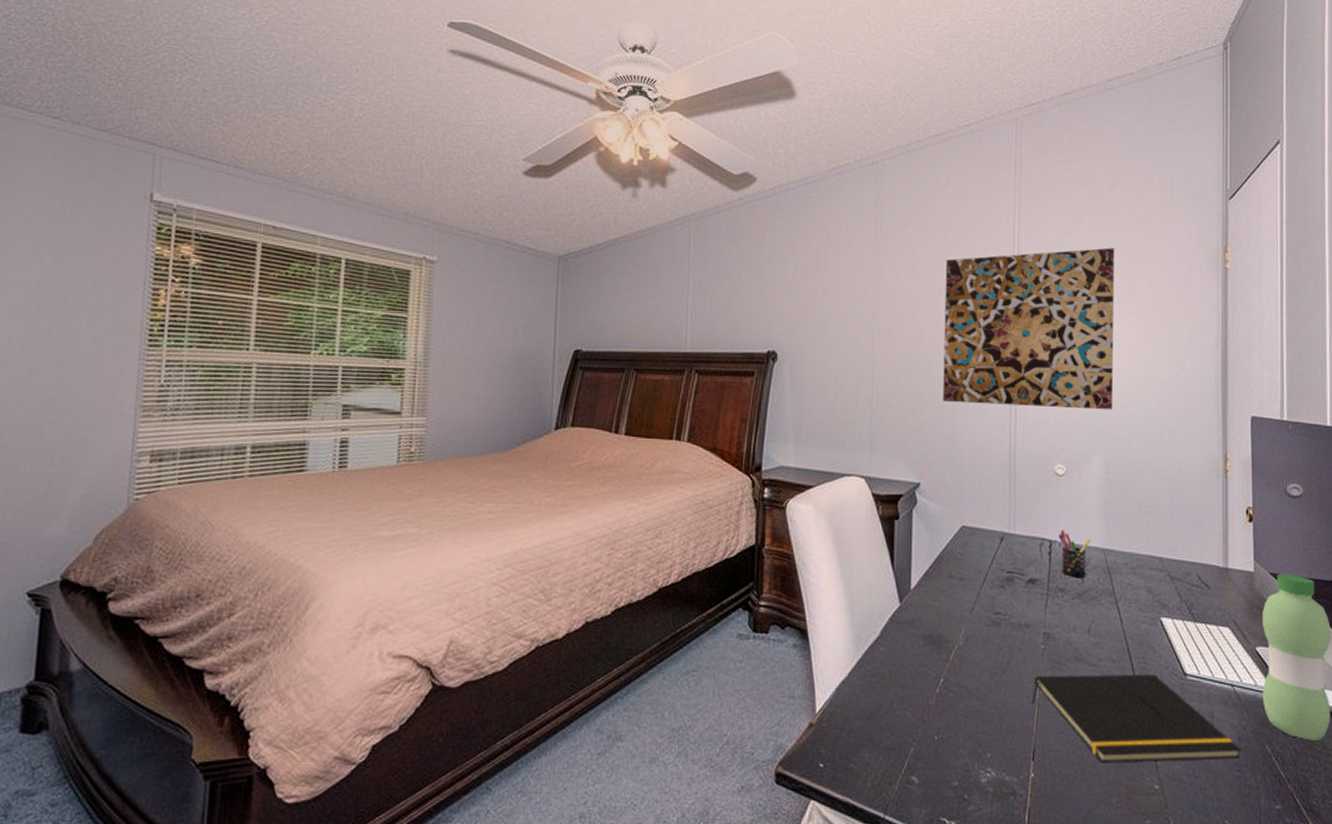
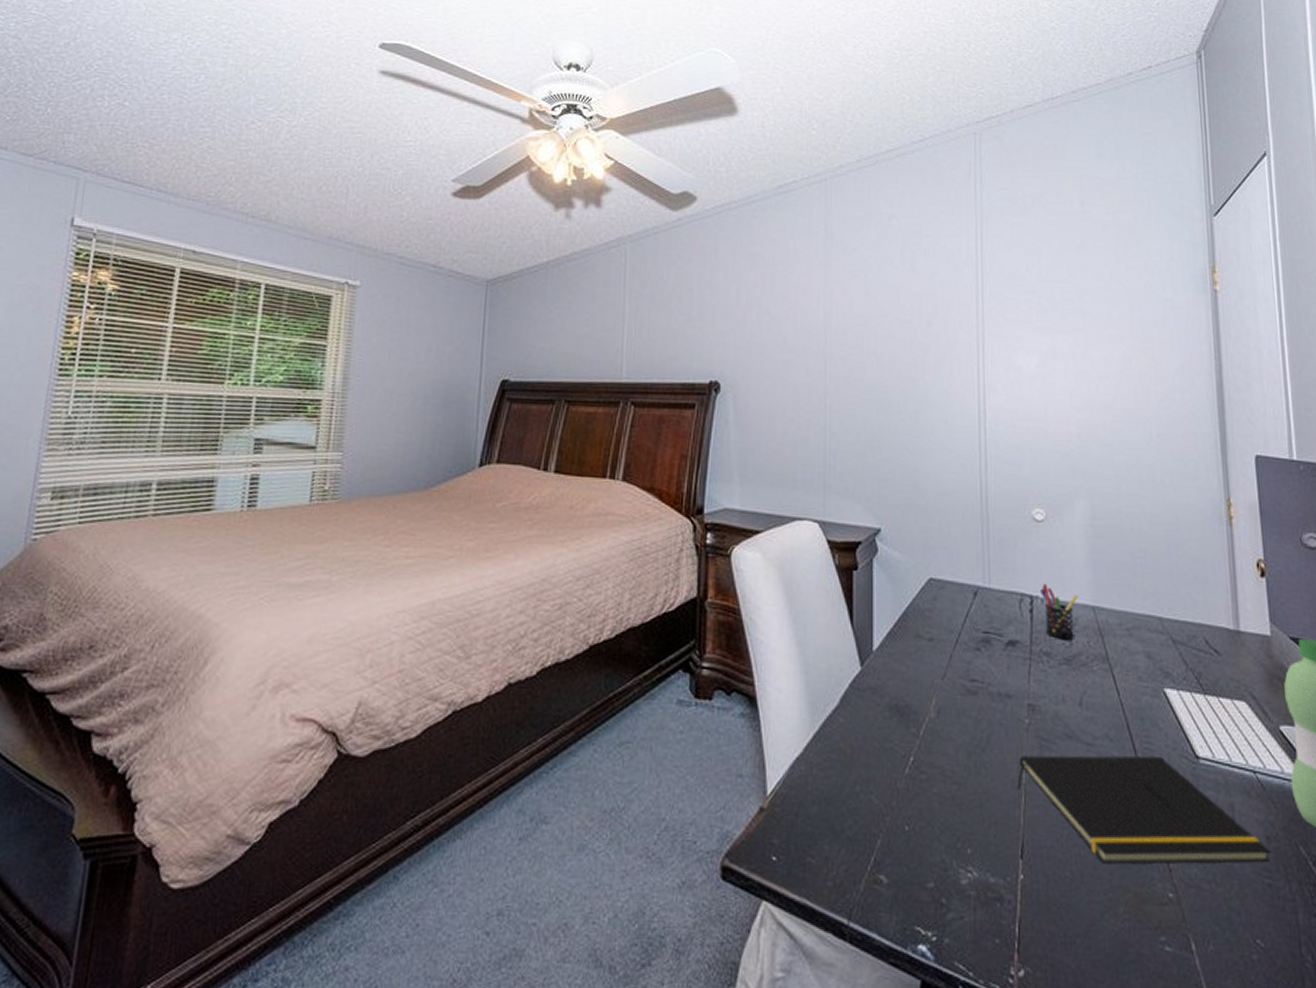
wall art: present [943,247,1115,410] -> none [902,268,1096,448]

